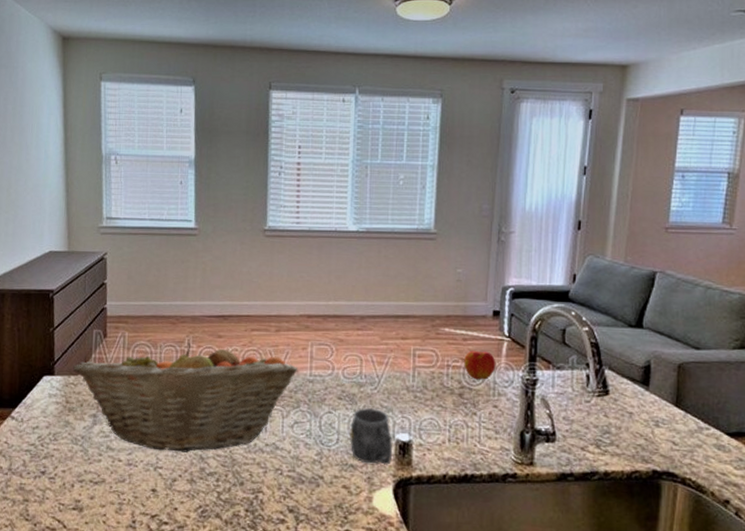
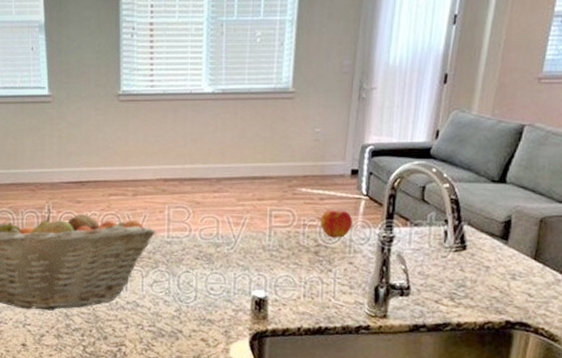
mug: present [349,407,393,465] -> none [207,266,249,319]

